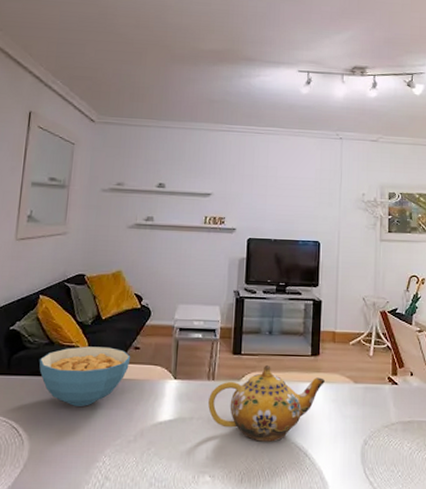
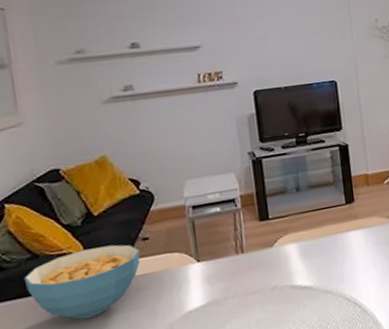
teapot: present [208,365,325,442] -> none [241,224,364,304]

